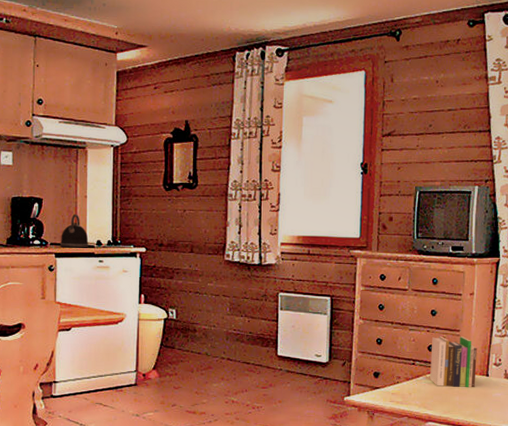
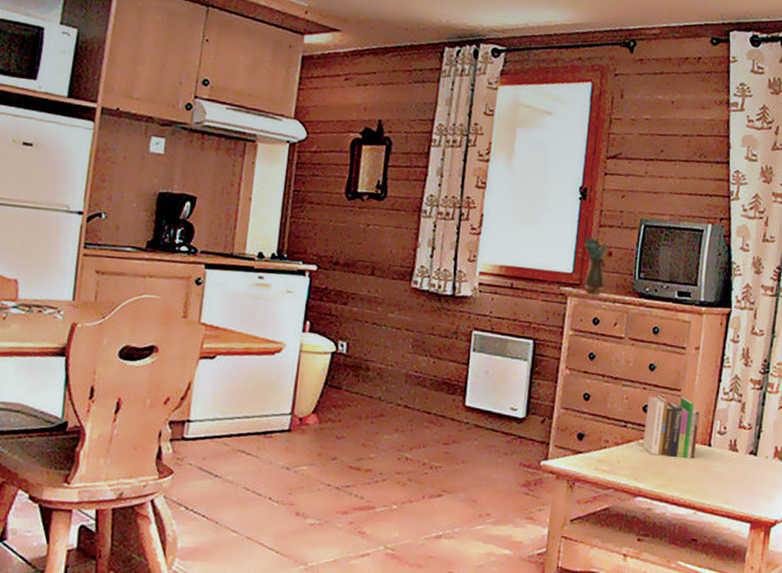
kettle: present [60,214,89,248] -> none [212,218,248,261]
vase: none [367,203,388,255] -> present [583,233,607,296]

